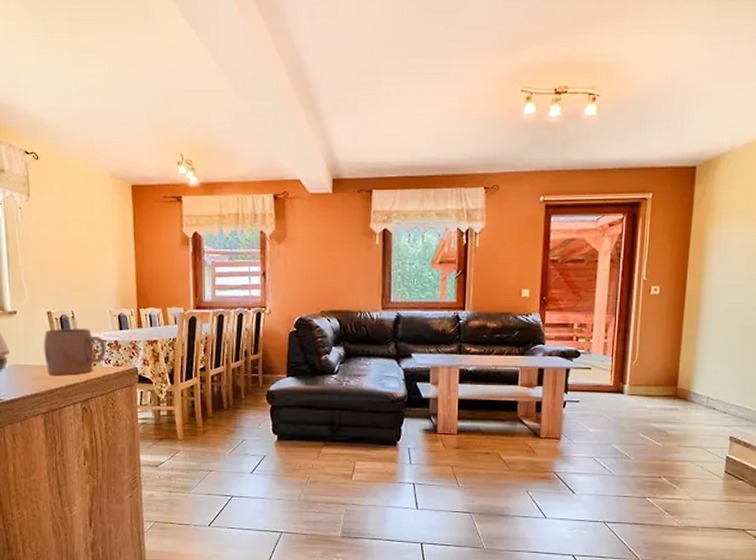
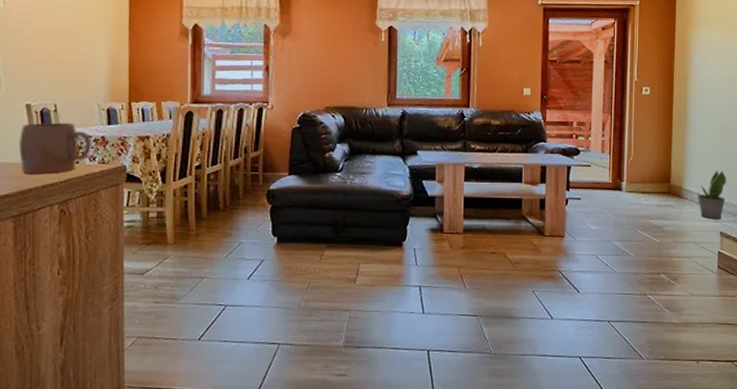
potted plant: none [707,373,741,424] -> present [698,170,727,220]

